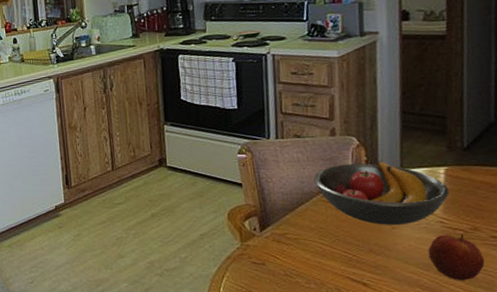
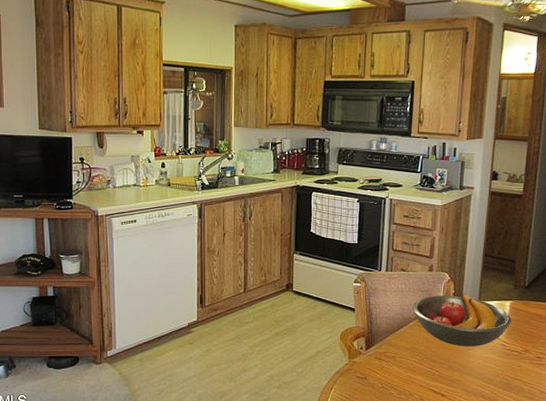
apple: present [428,234,485,280] -> none [491,355,531,392]

